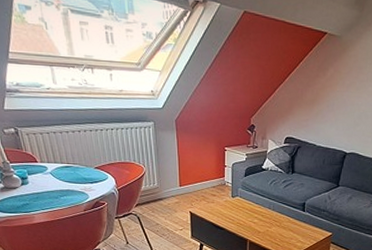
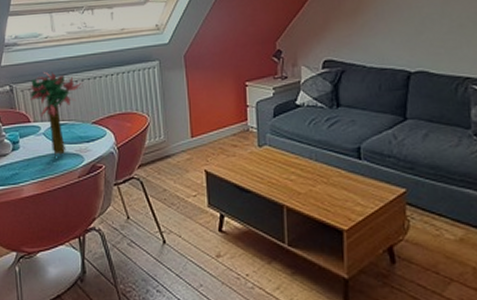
flower bouquet: none [34,120,86,193] -> present [30,72,83,157]

